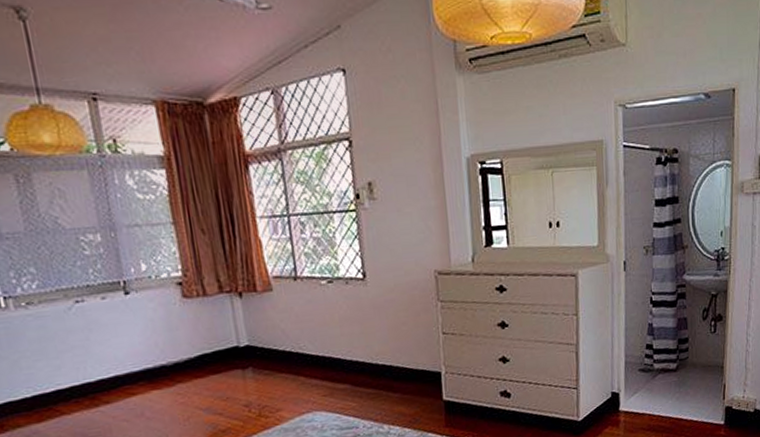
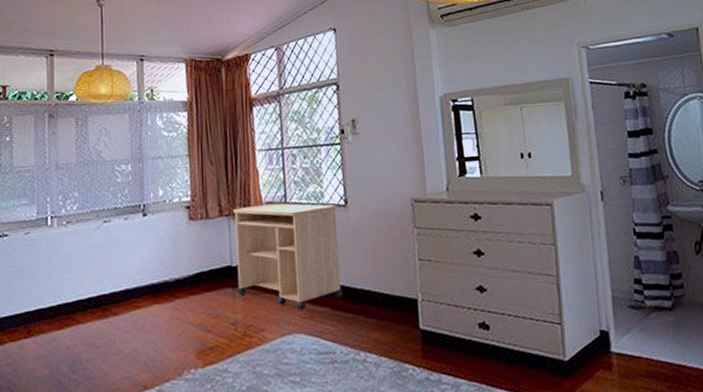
desk: none [235,277,364,389] -> present [233,203,343,310]

